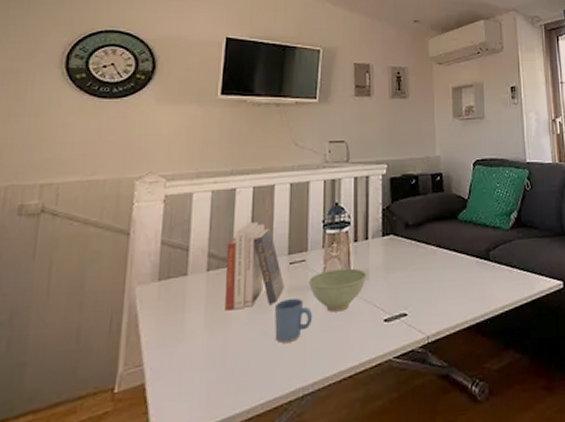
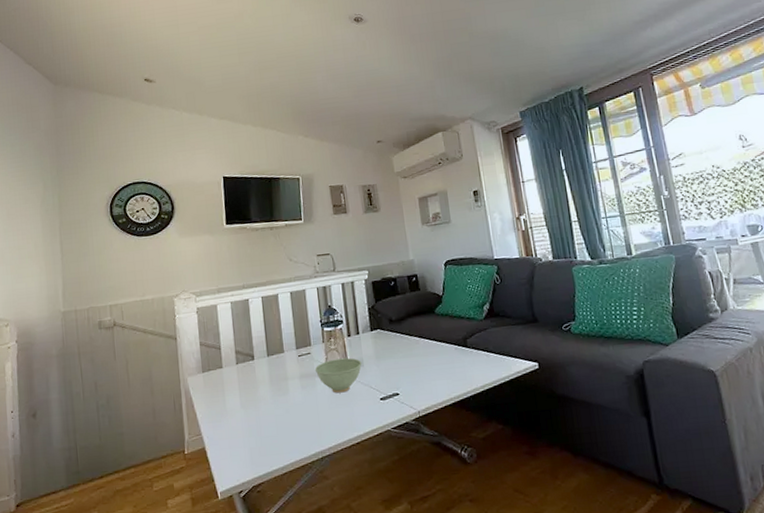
books: present [224,220,284,311] -> none [248,323,297,394]
mug: present [274,298,312,343] -> none [291,383,322,418]

